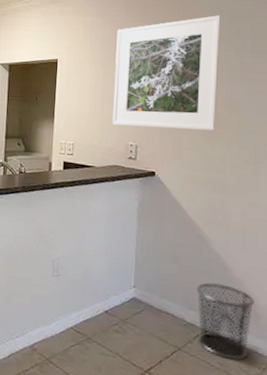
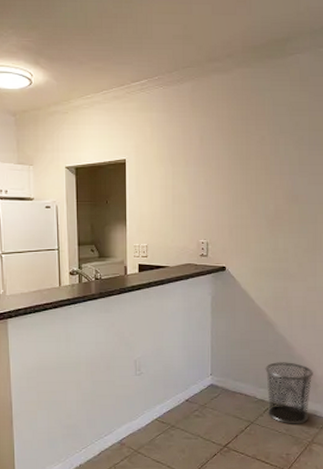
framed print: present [112,15,221,131] -> none [184,109,281,224]

